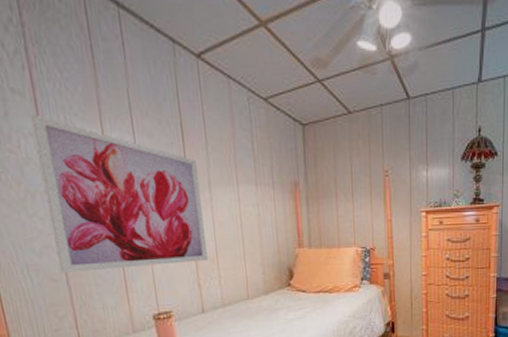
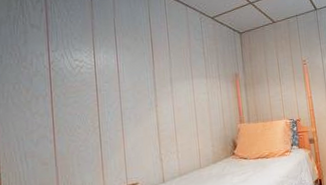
wall art: present [30,114,209,273] -> none [42,40,169,157]

